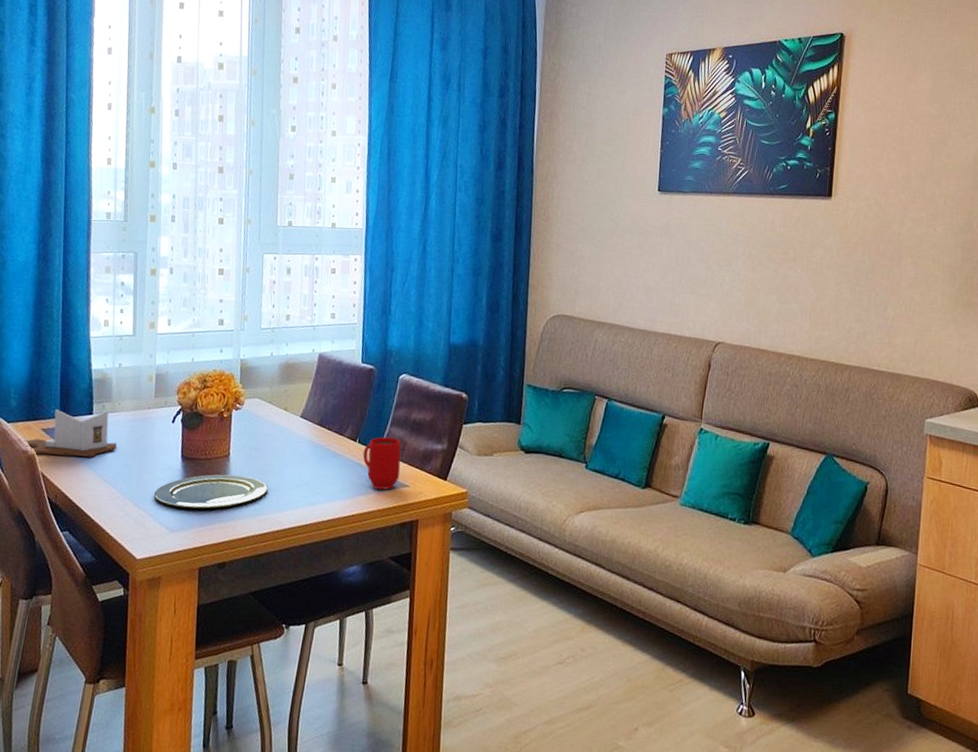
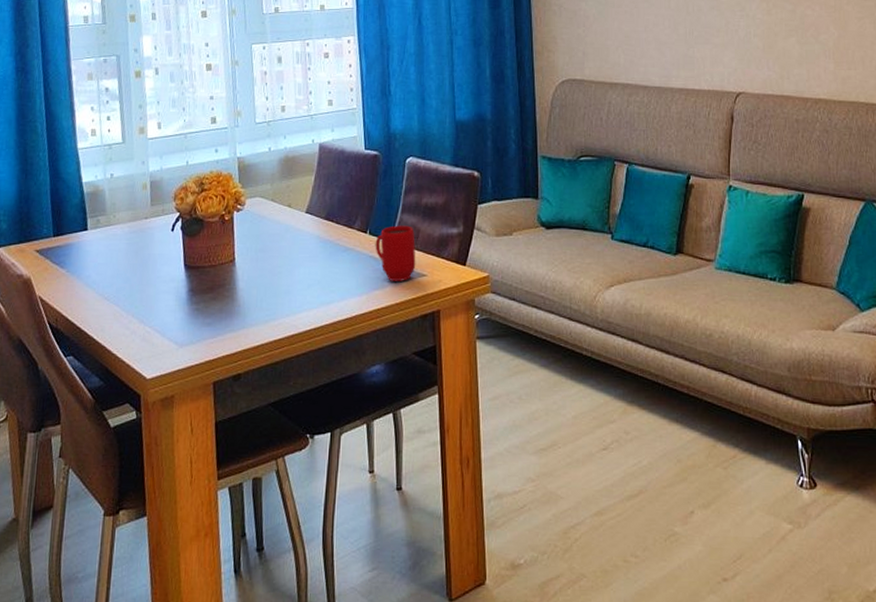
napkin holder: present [24,409,117,457] -> none [18,225,116,277]
plate: present [154,474,268,509] -> none [159,281,278,321]

